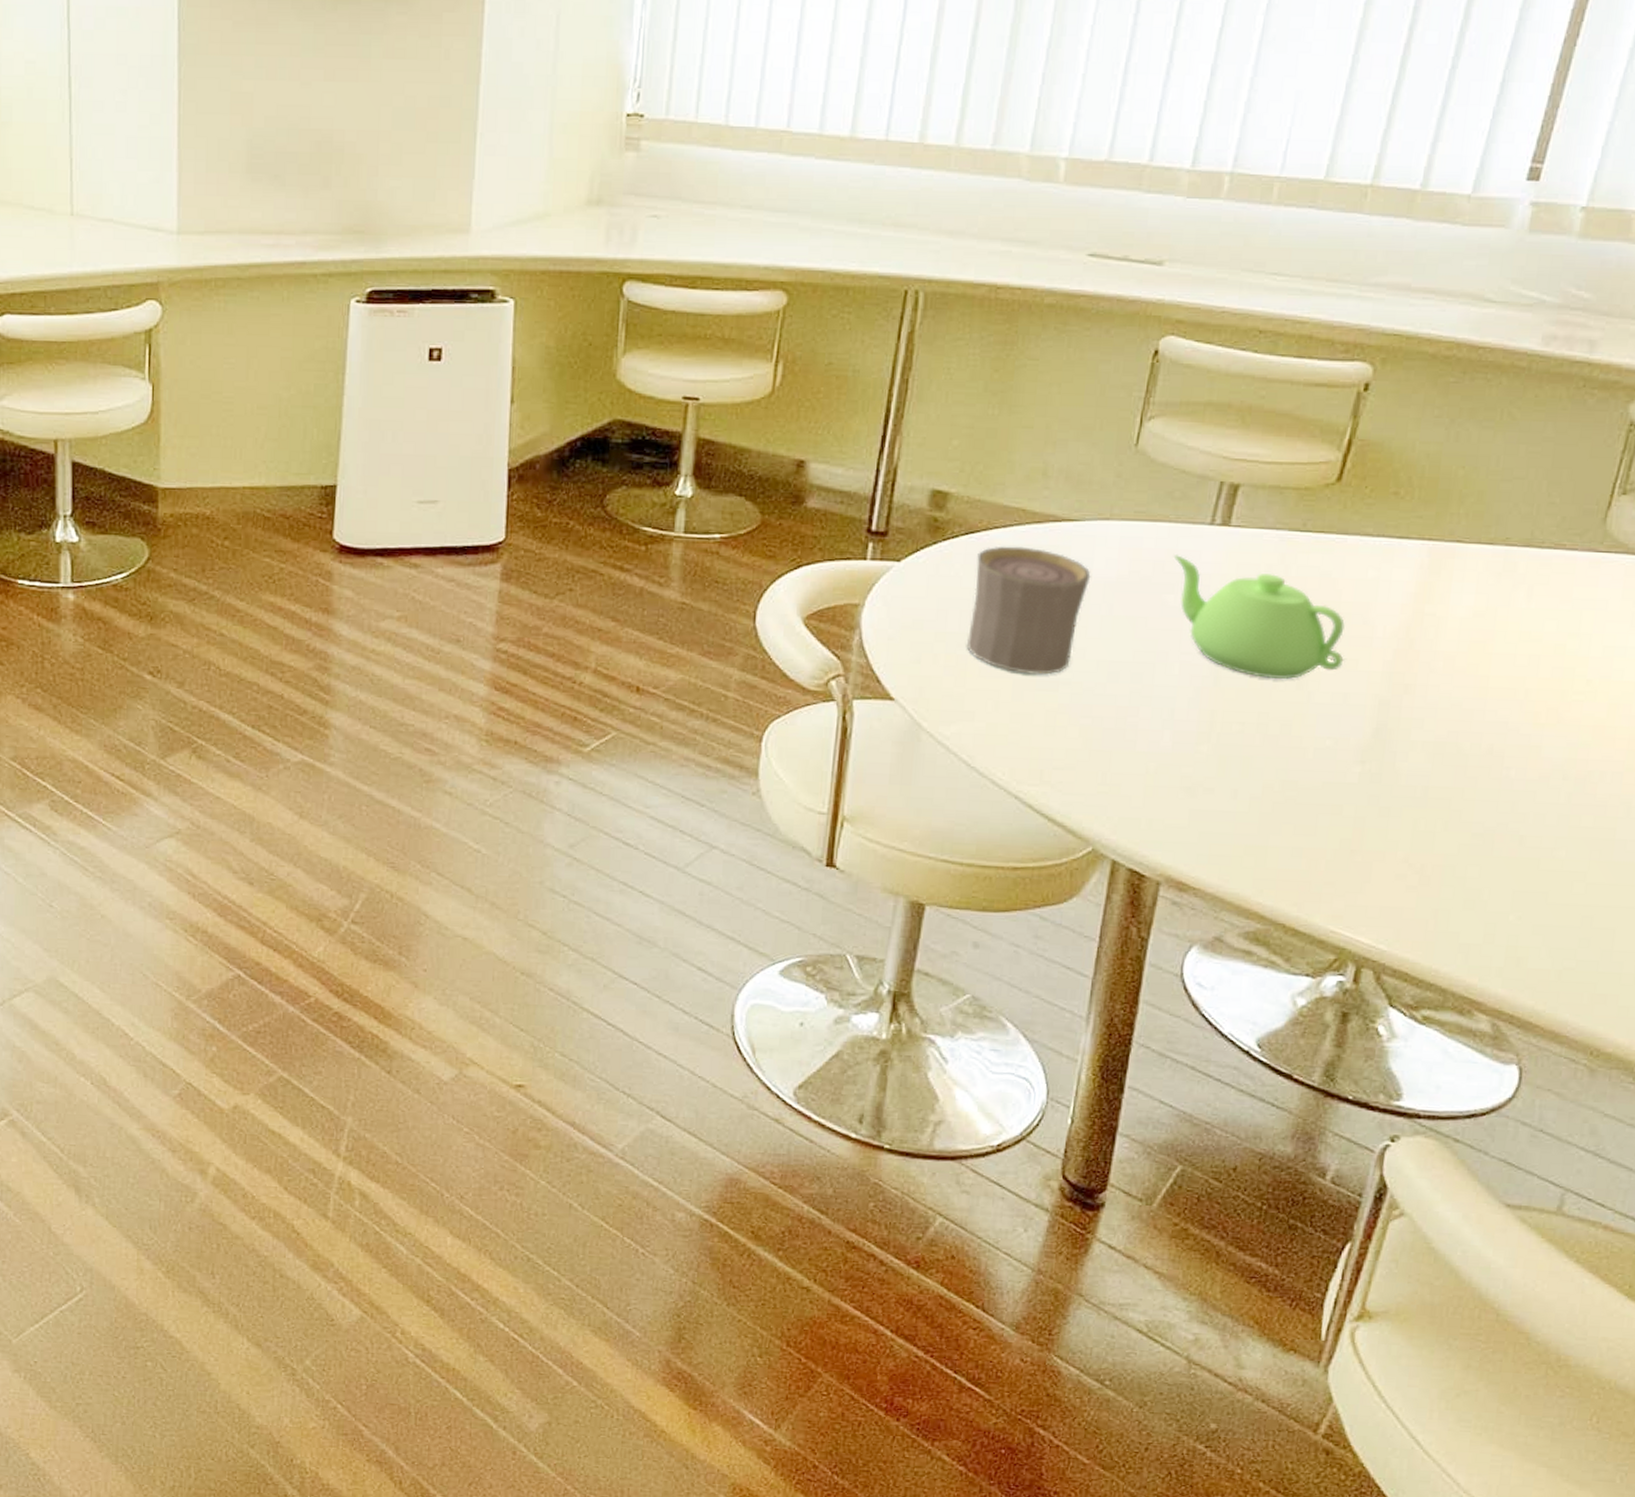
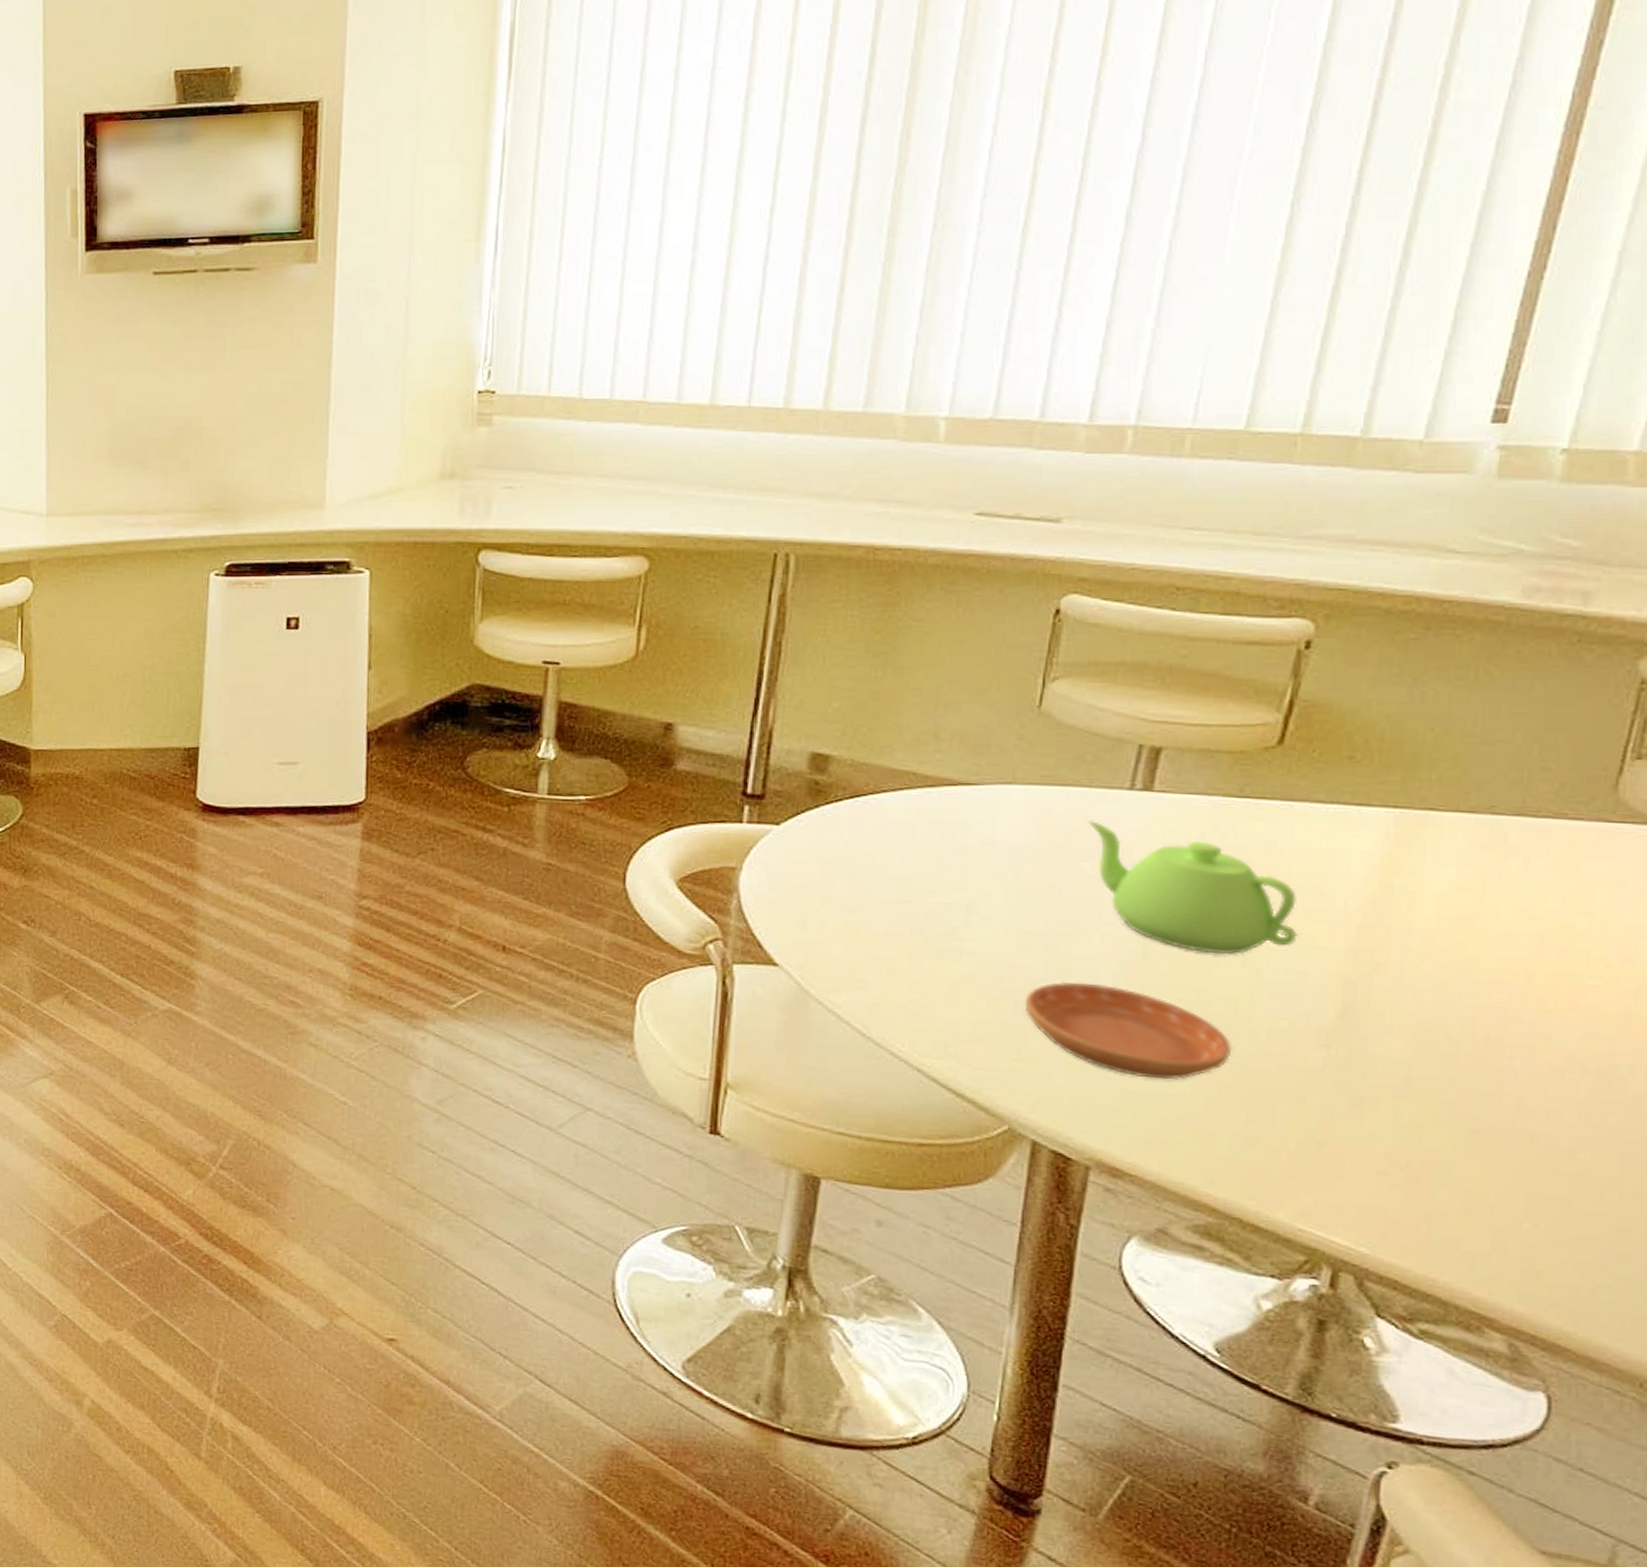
cup: present [967,546,1091,675] -> none [857,810,994,944]
saucer: none [1111,708,1285,798] -> present [1024,981,1232,1080]

